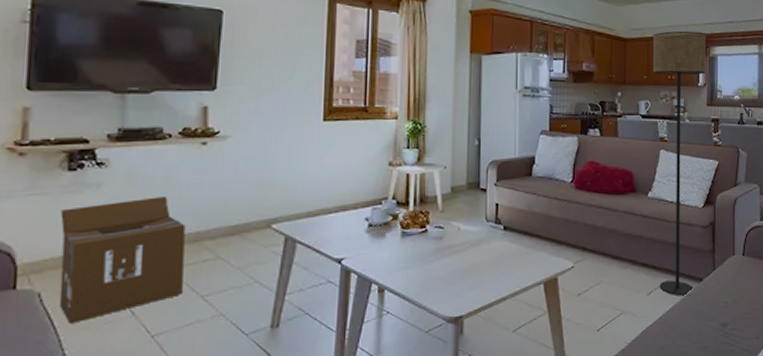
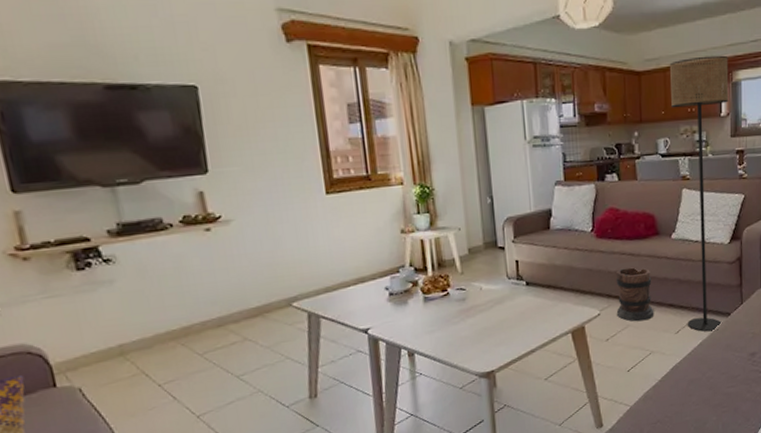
cardboard box: present [59,195,186,323] -> none [80,285,218,413]
wooden barrel: none [591,222,627,279] -> present [616,266,654,322]

